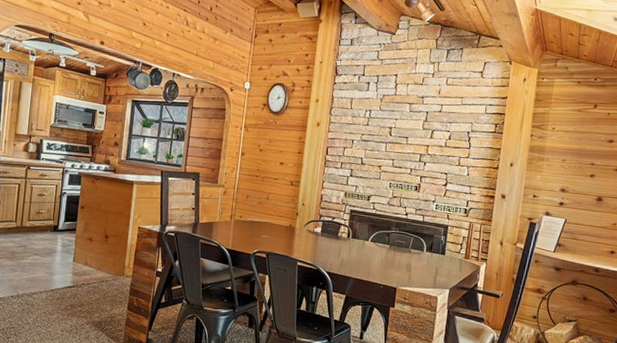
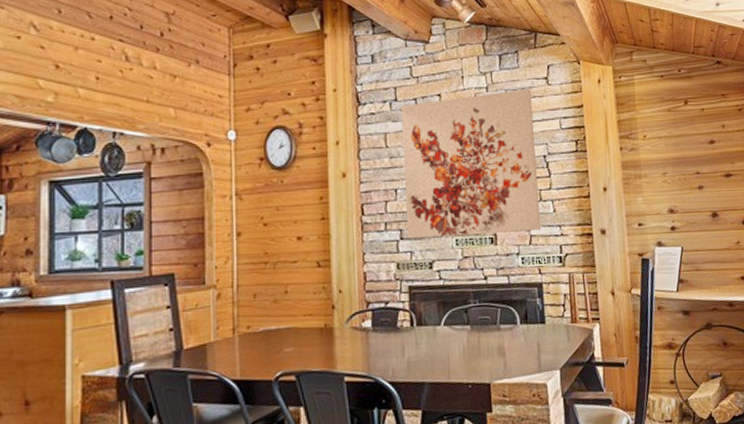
wall art: none [356,78,467,187] -> present [401,88,541,239]

